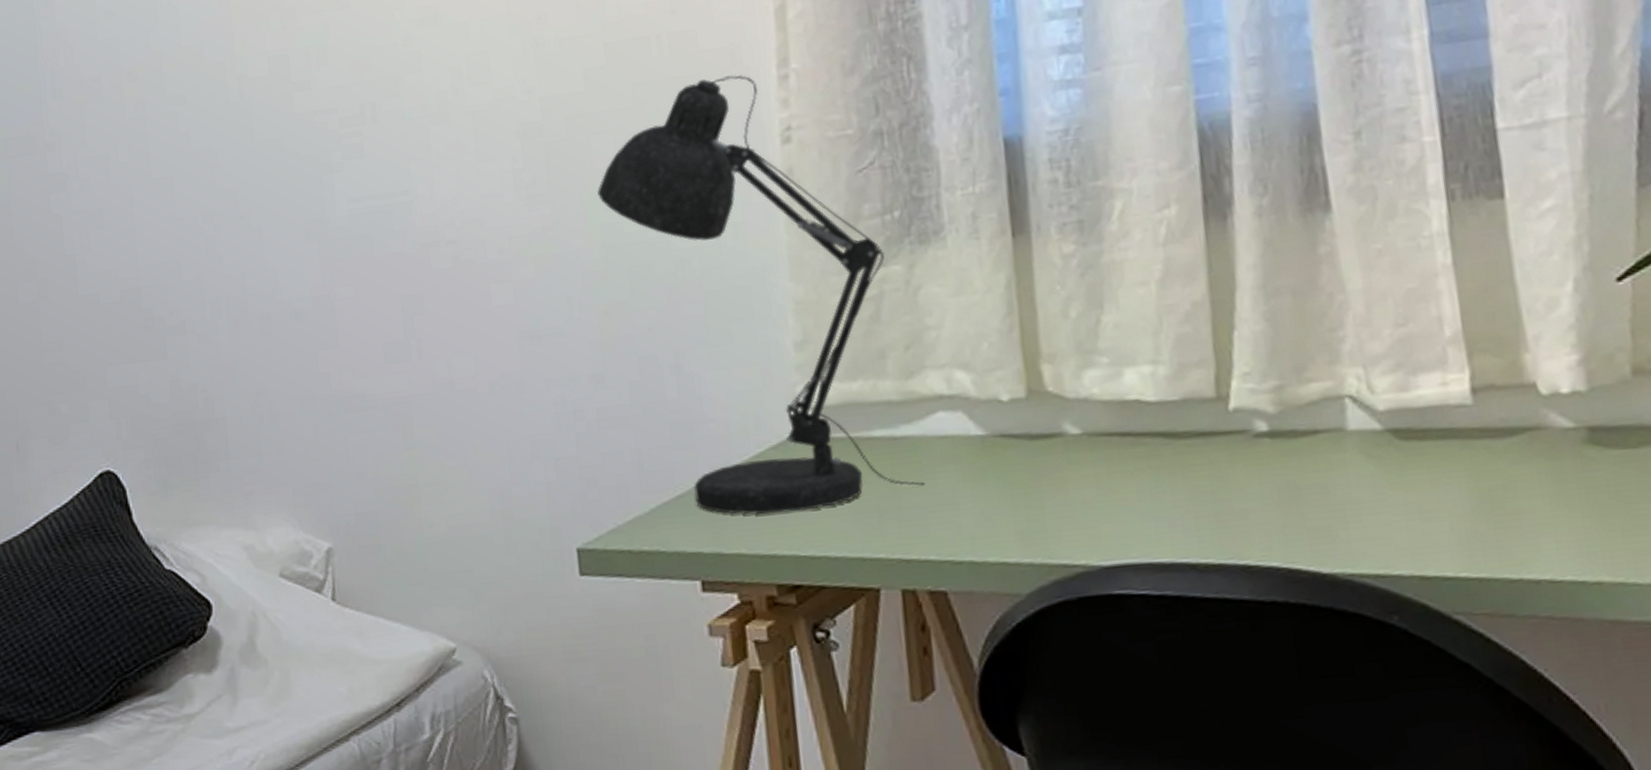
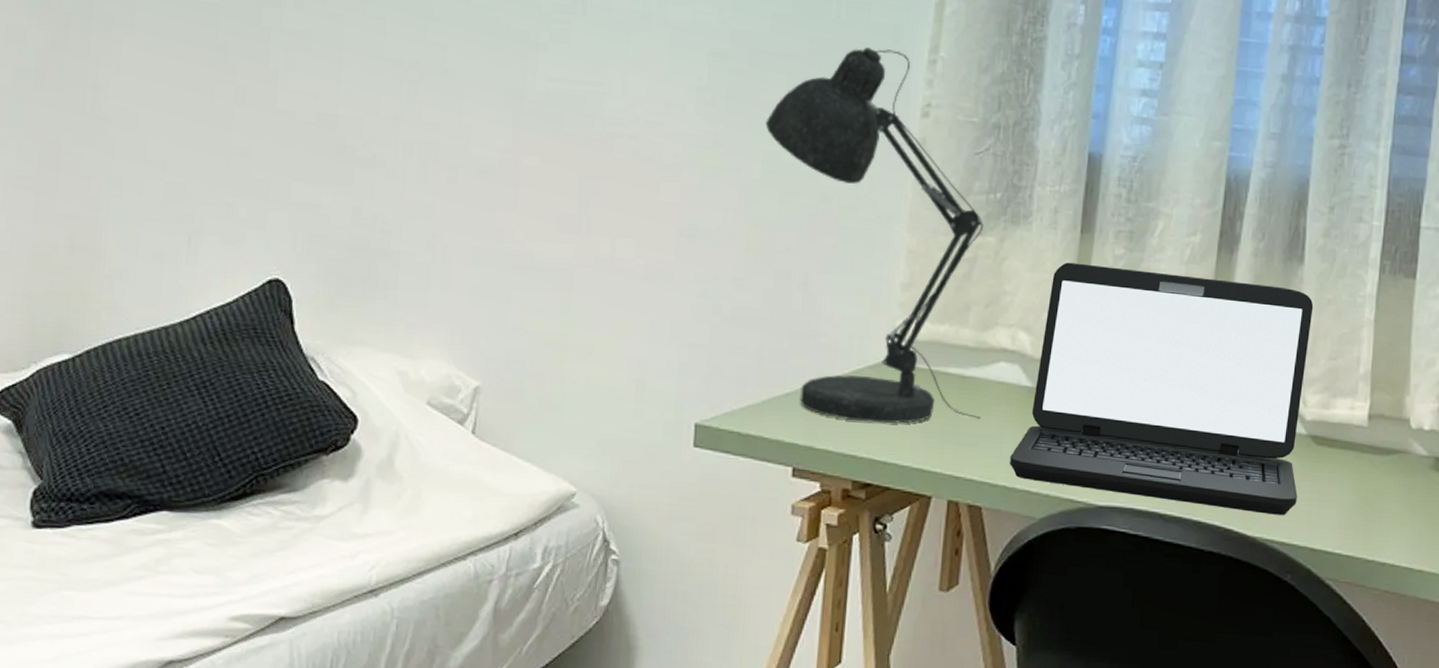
laptop: none [972,247,1387,549] -> present [1009,262,1314,515]

